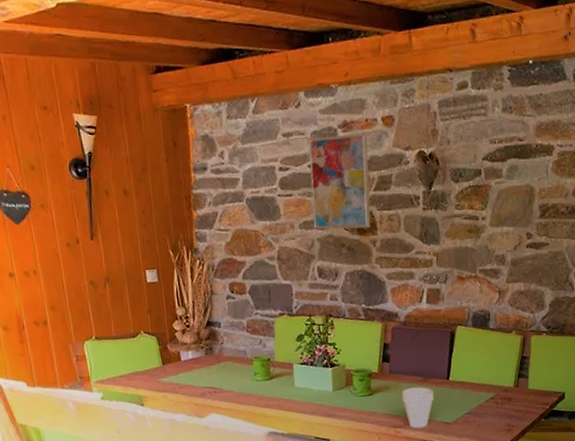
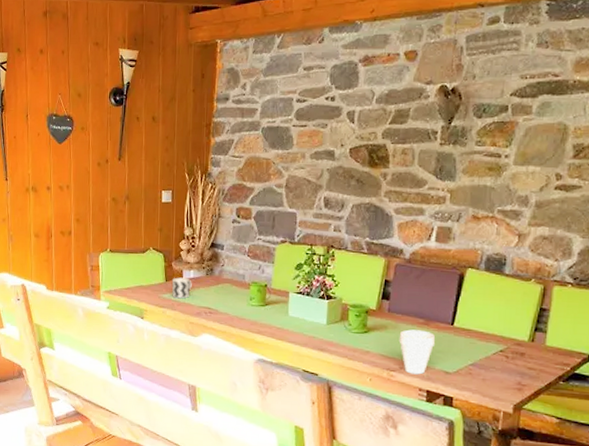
cup: none [169,359,192,382] -> present [171,277,192,299]
wall art: present [308,134,371,229] -> none [324,68,388,161]

